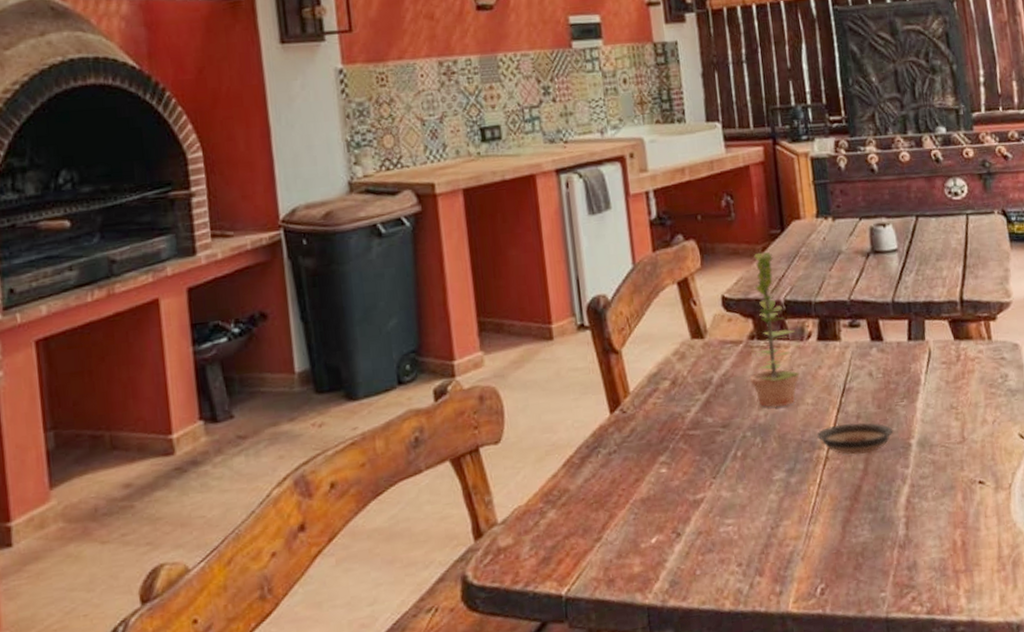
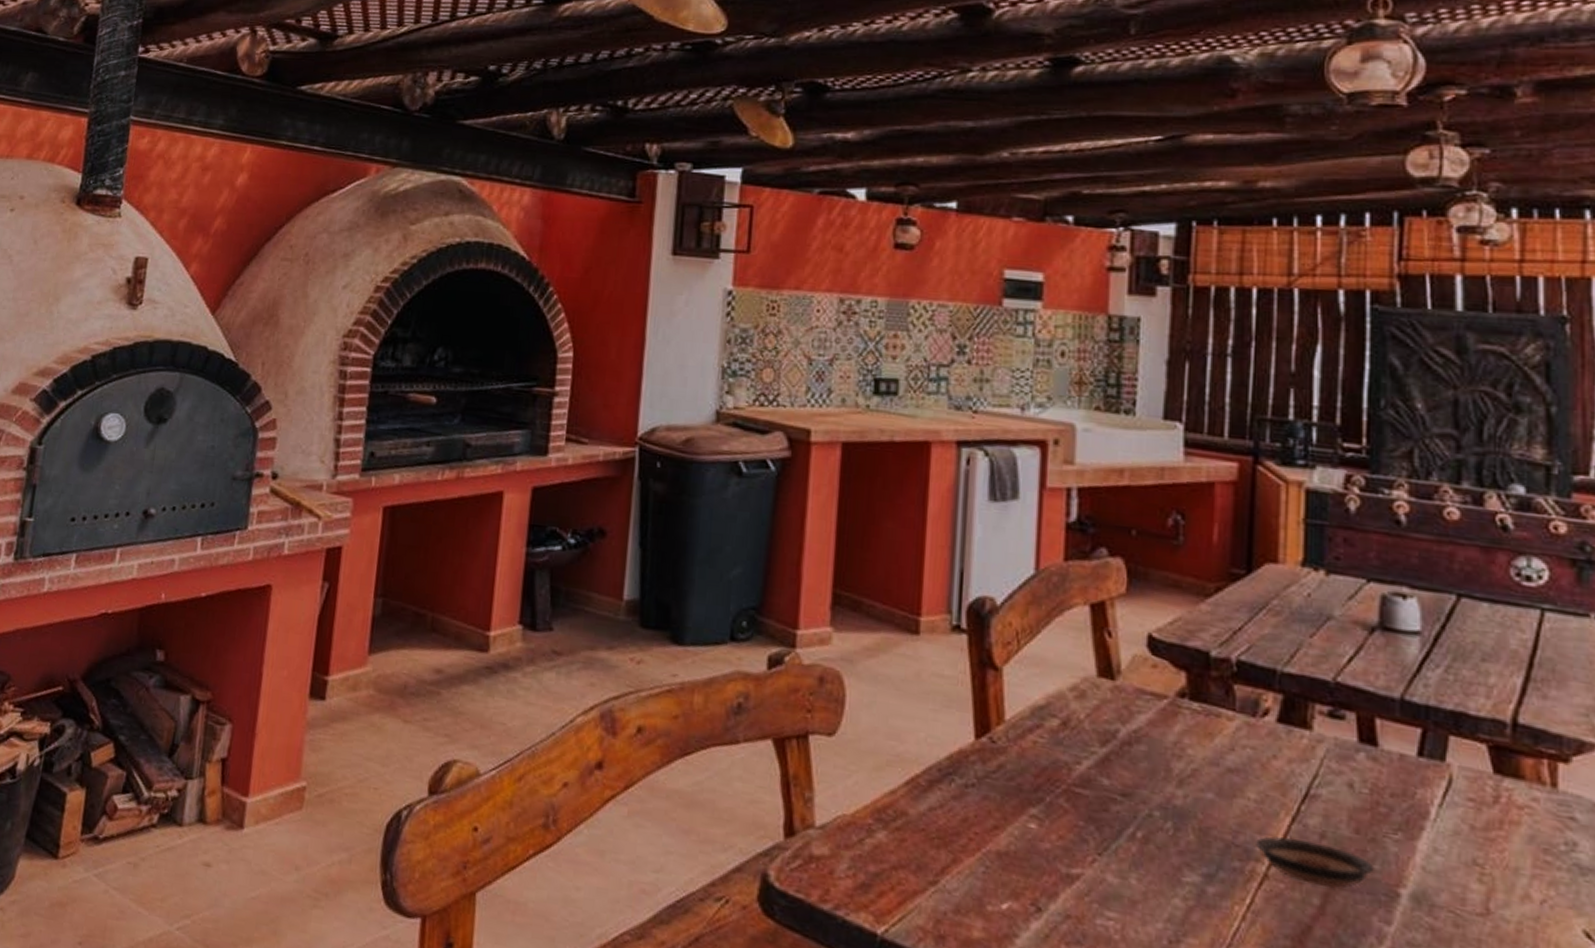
plant: present [749,251,800,407] -> none [1169,591,1247,793]

